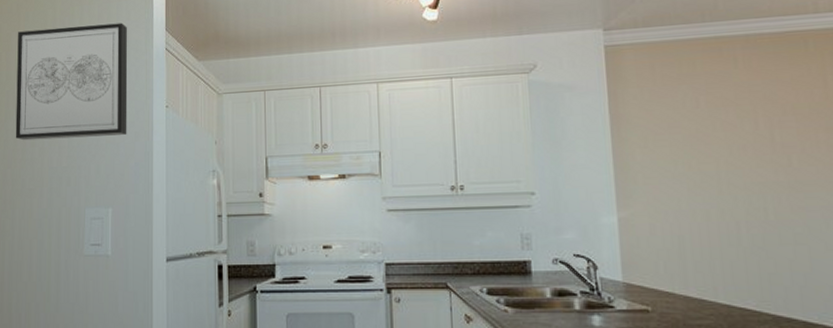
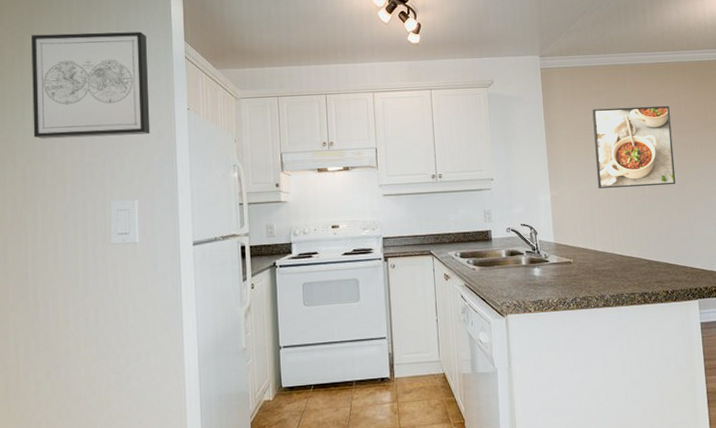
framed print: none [682,92,821,210] -> present [592,105,676,189]

